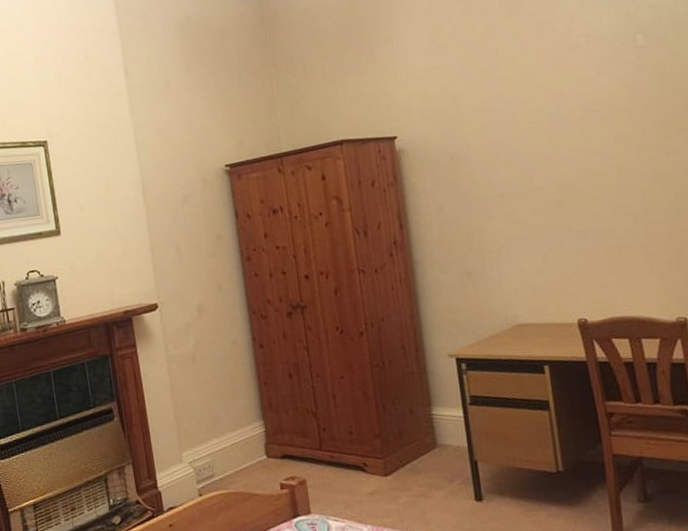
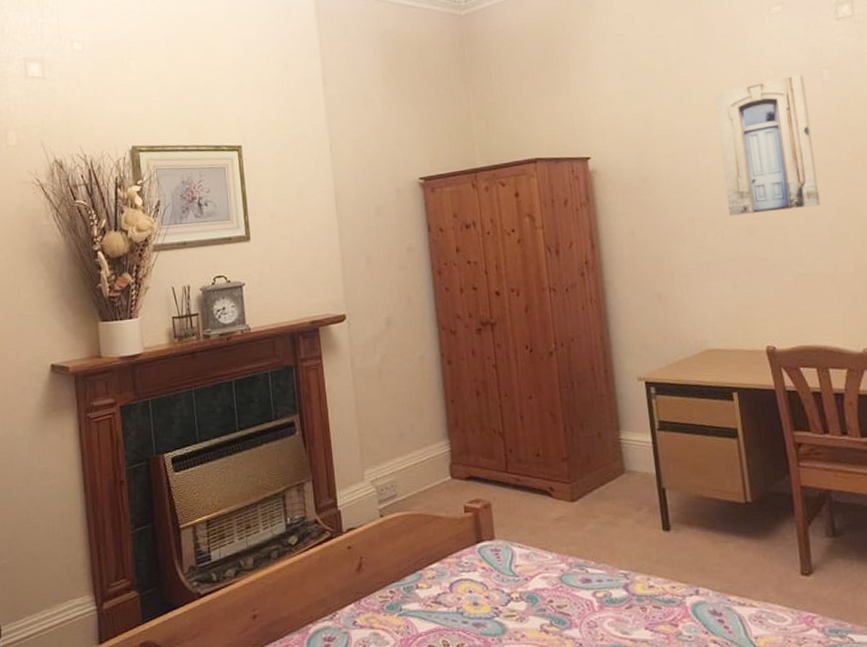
wall art: none [523,40,634,190] -> present [714,74,821,216]

